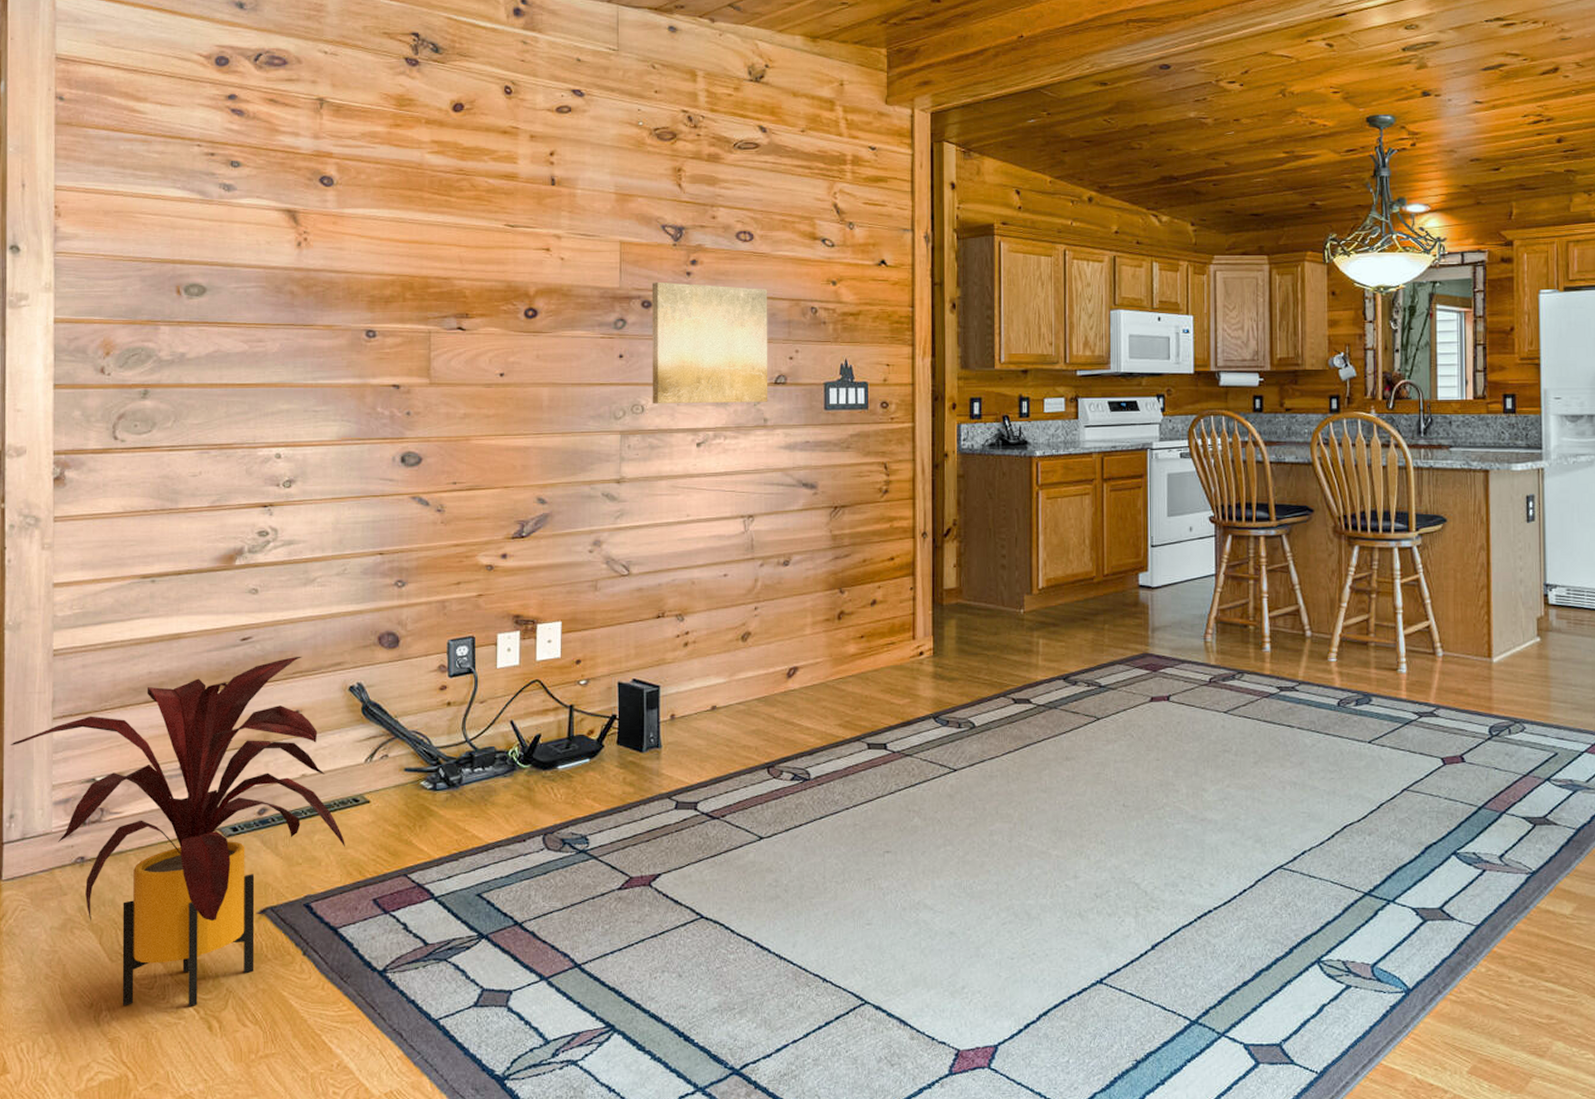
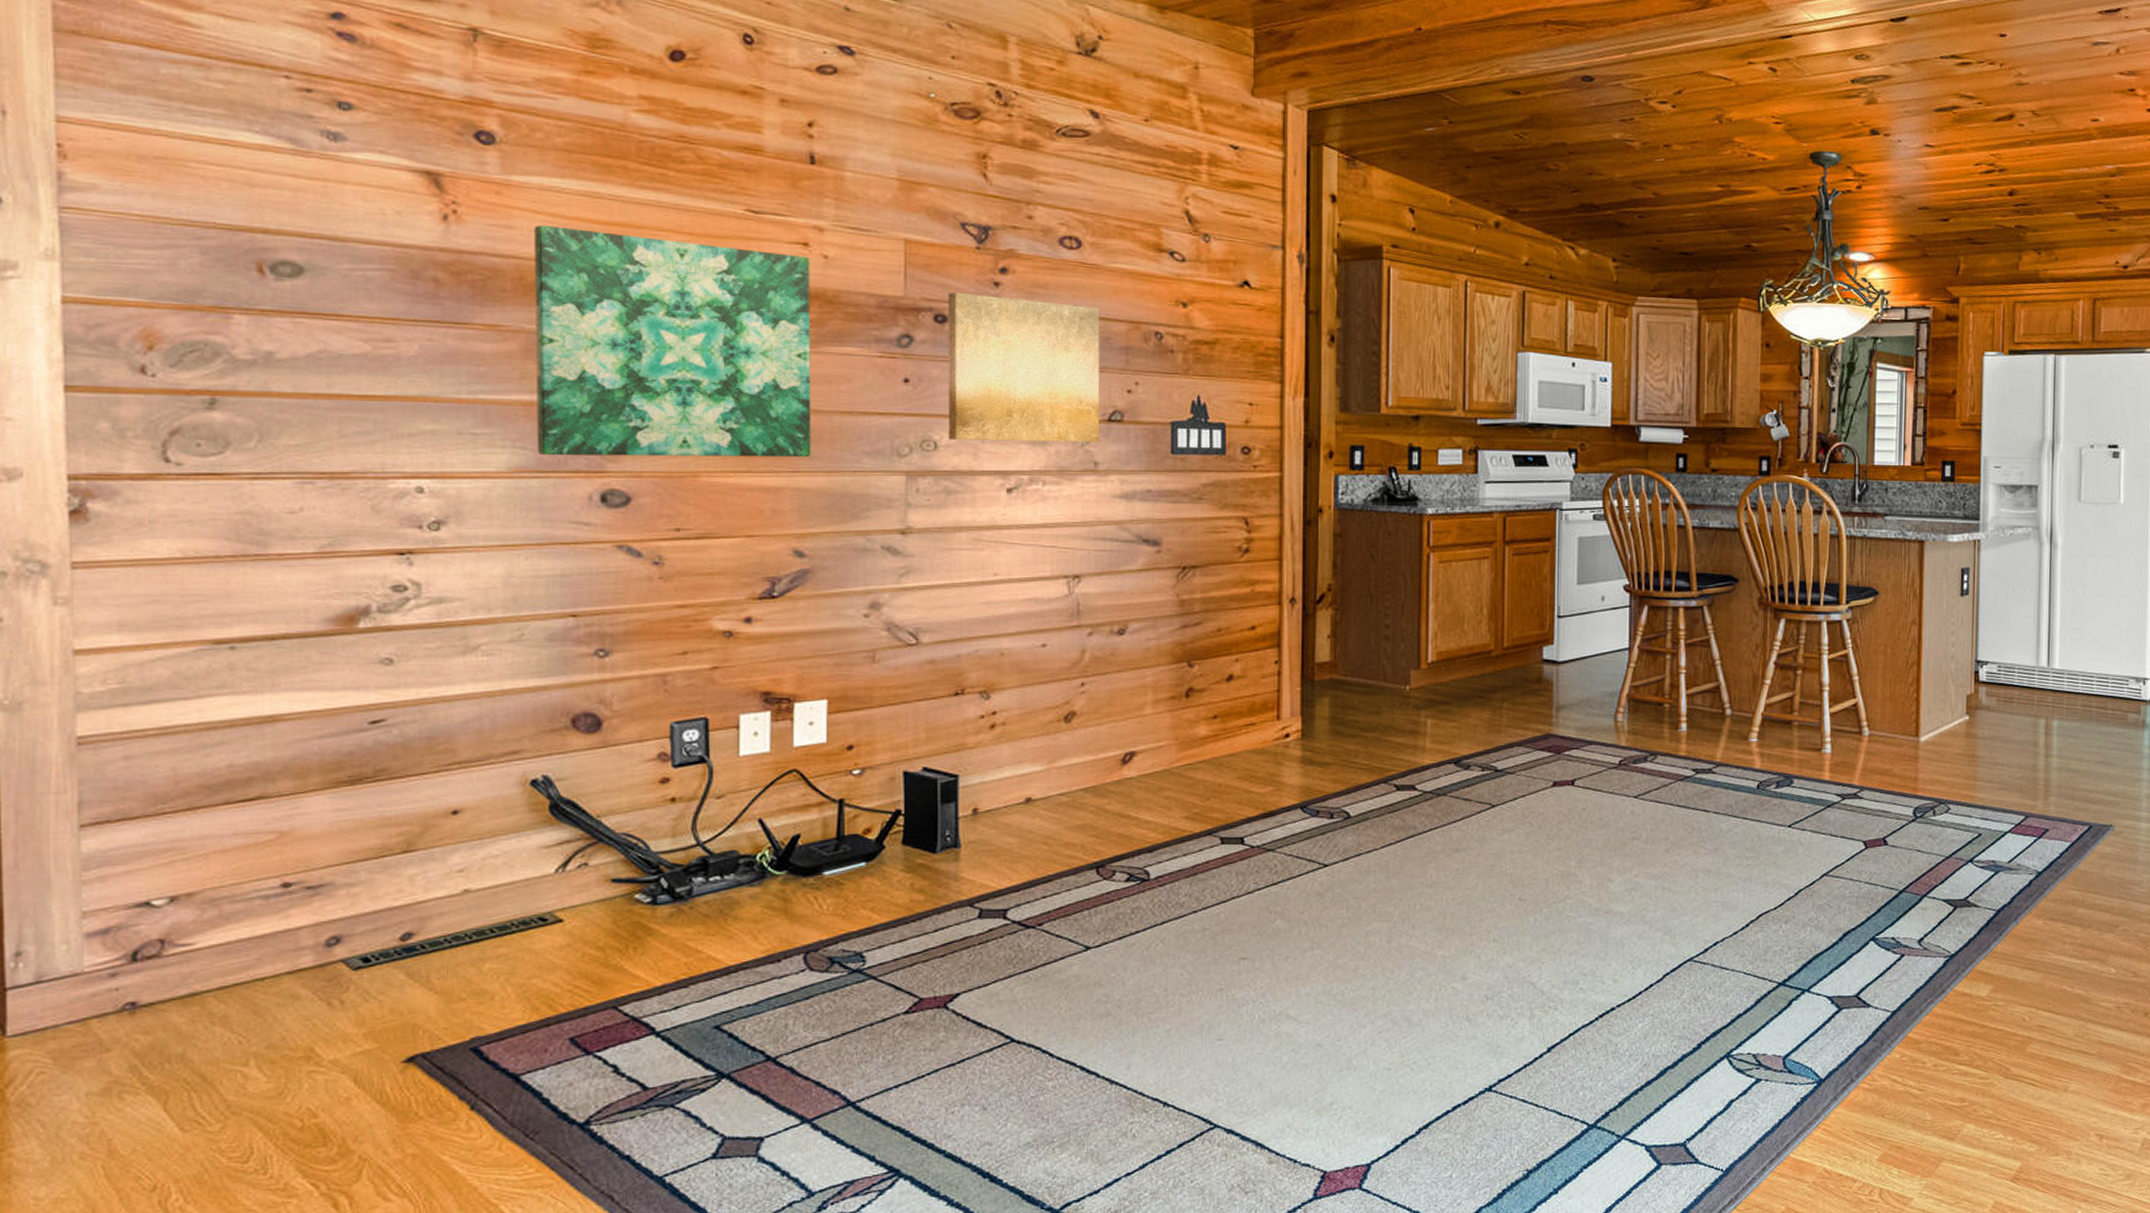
house plant: present [10,657,345,1006] -> none [12,744,528,1185]
wall art: none [358,245,551,427] -> present [534,224,811,458]

